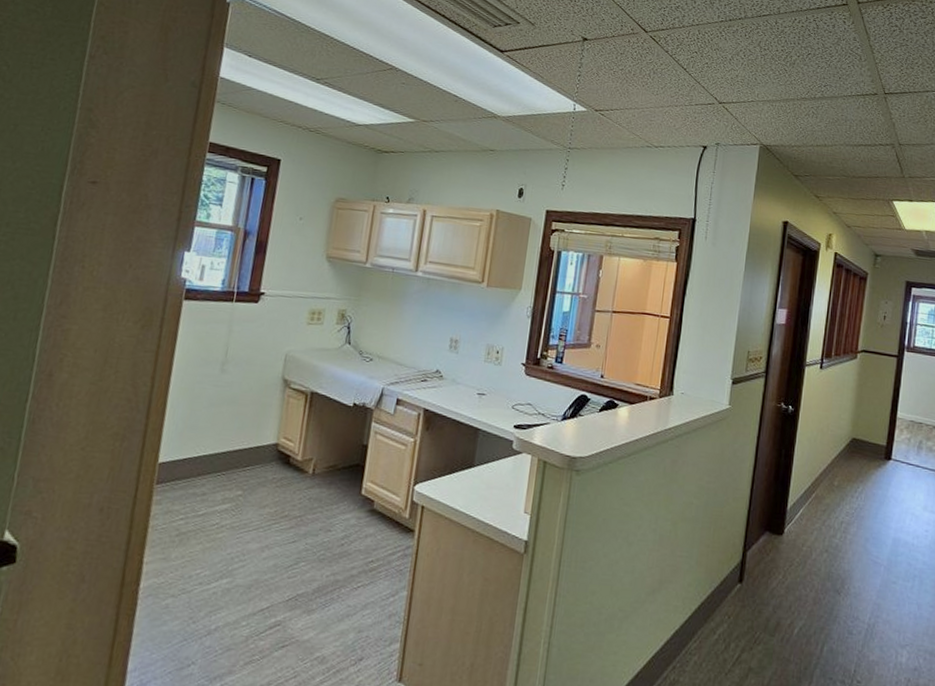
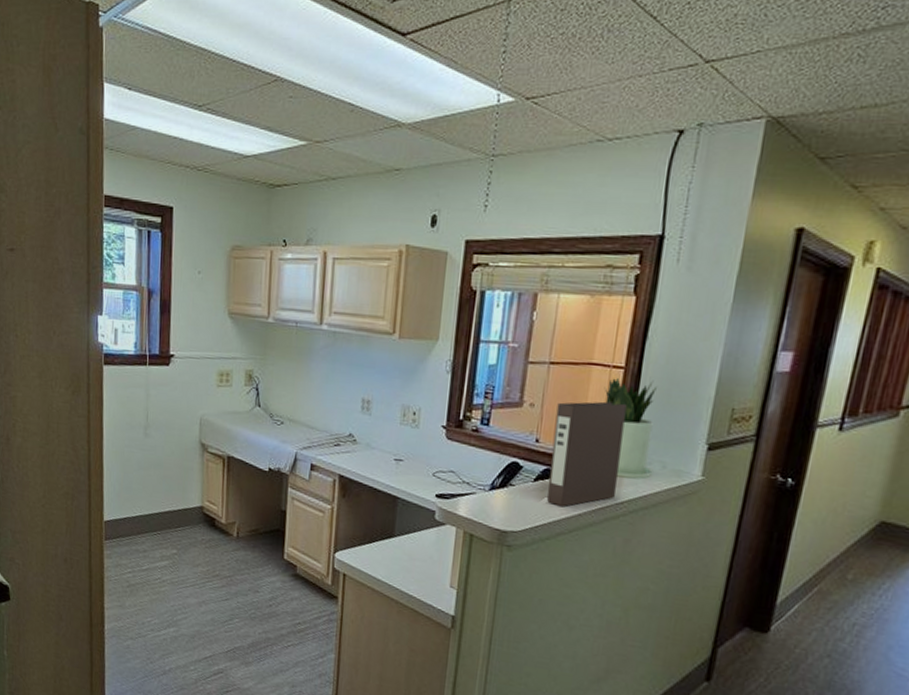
binder: none [610,344,672,434] -> present [547,401,627,507]
planter: none [654,325,694,408] -> present [604,378,657,479]

